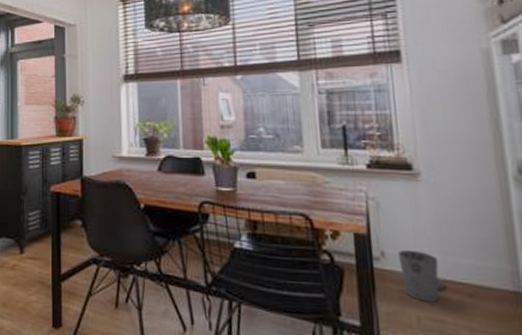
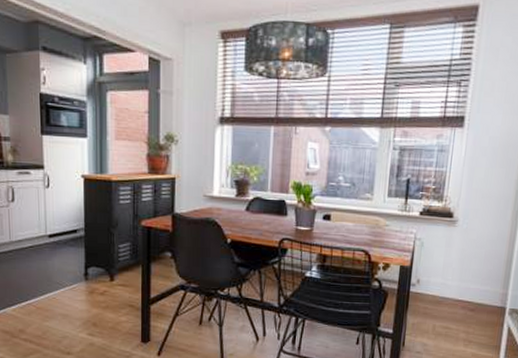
trash can: present [398,249,446,303] -> none [428,278,457,315]

